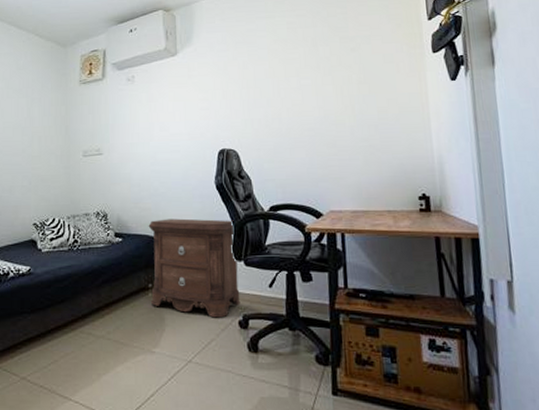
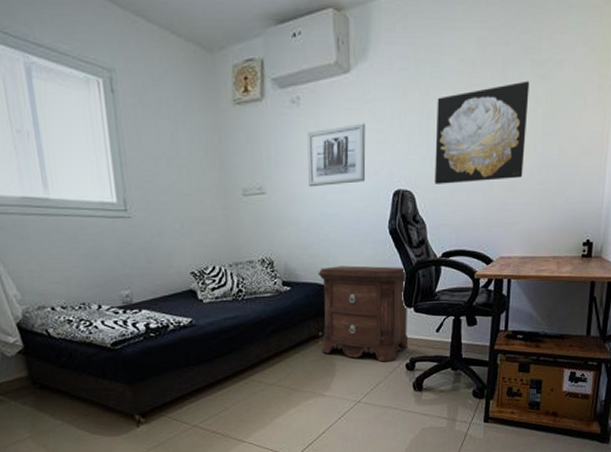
wall art: none [140,94,192,148] -> present [307,123,366,187]
wall art: none [255,53,344,143] -> present [435,81,530,184]

